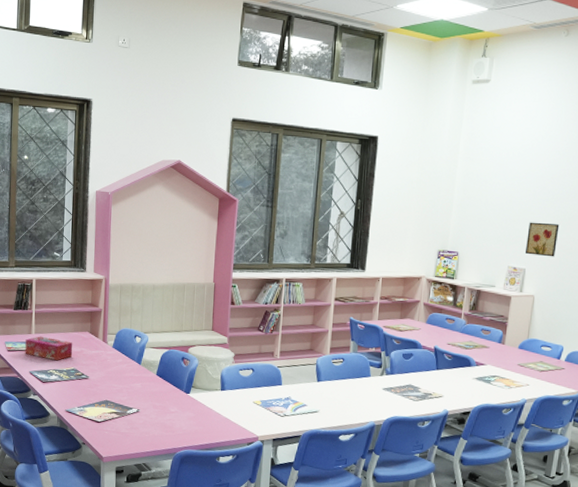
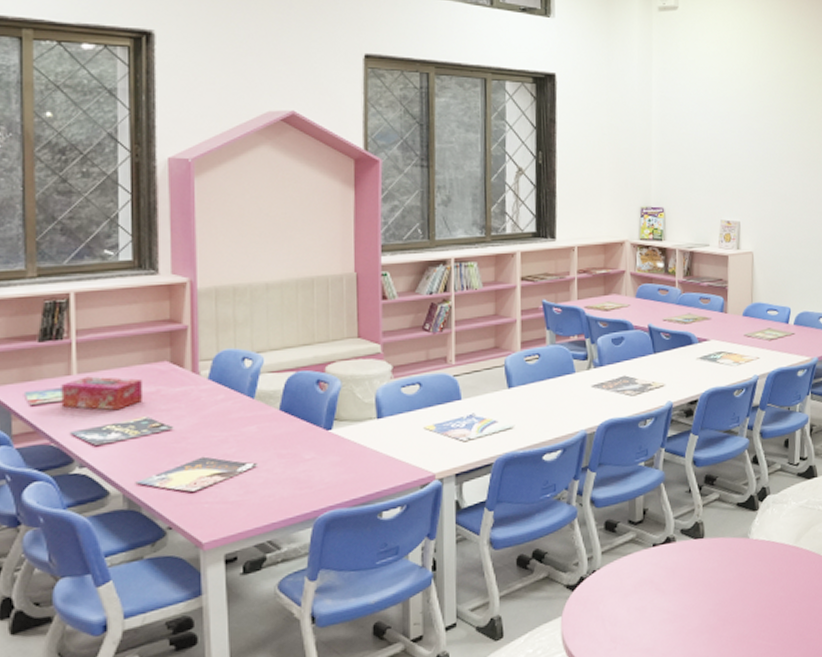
wall art: present [526,222,560,257] -> none [737,167,770,206]

